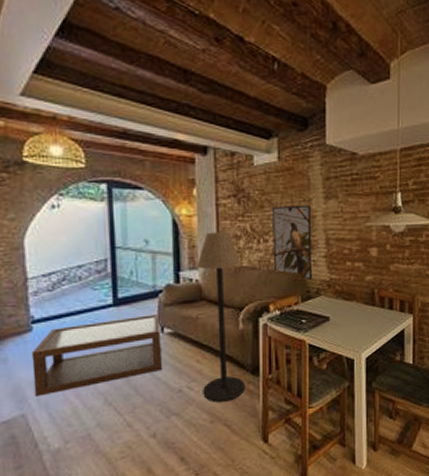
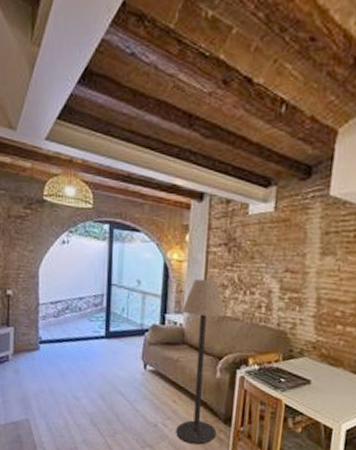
coffee table: present [31,313,162,396] -> none [37,350,144,407]
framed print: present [273,205,312,280] -> none [258,258,304,338]

